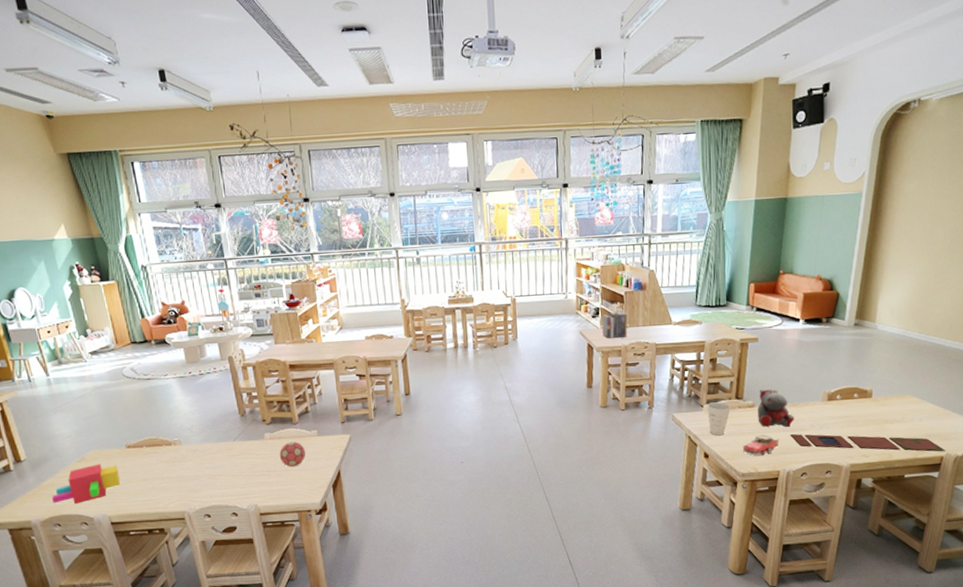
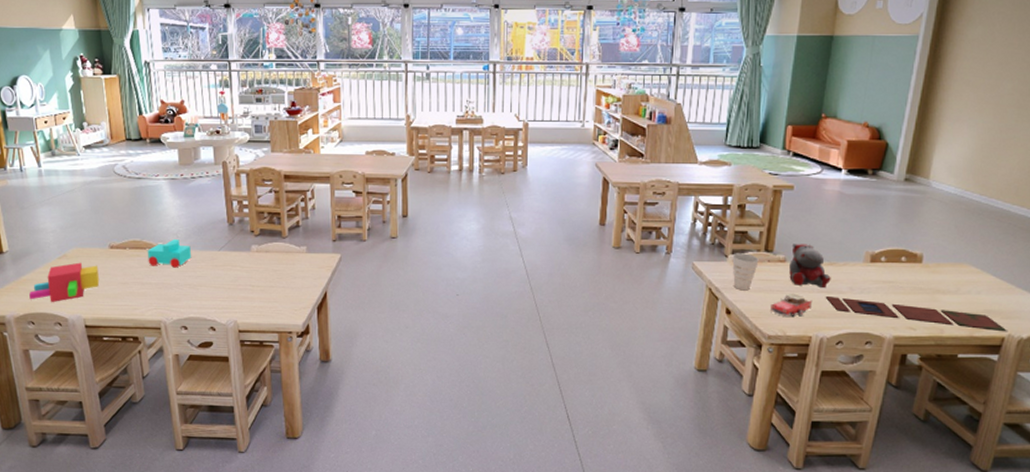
toy truck: none [163,434,208,461] -> present [147,239,192,268]
toy ball: present [279,441,306,467] -> none [264,256,293,284]
books: present [602,311,628,338] -> none [620,145,649,174]

